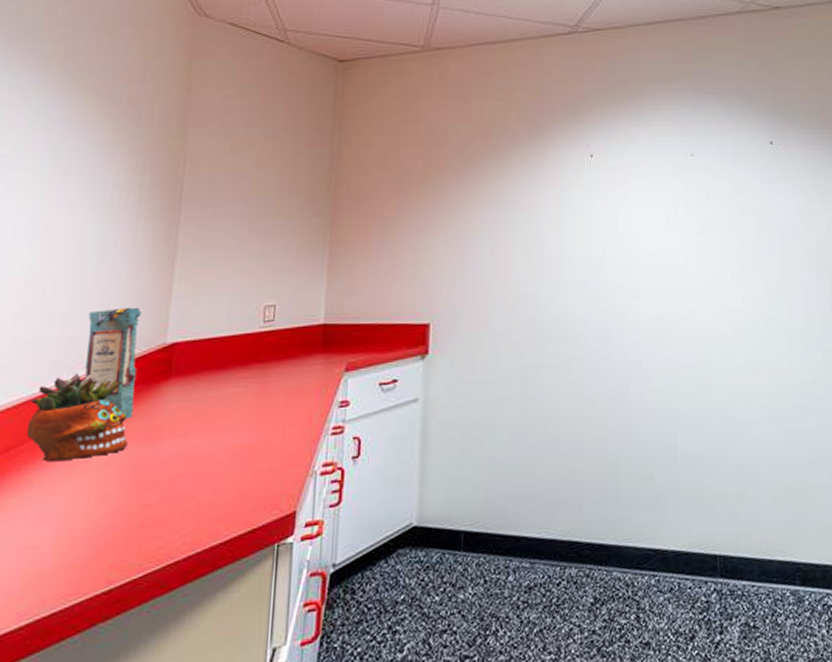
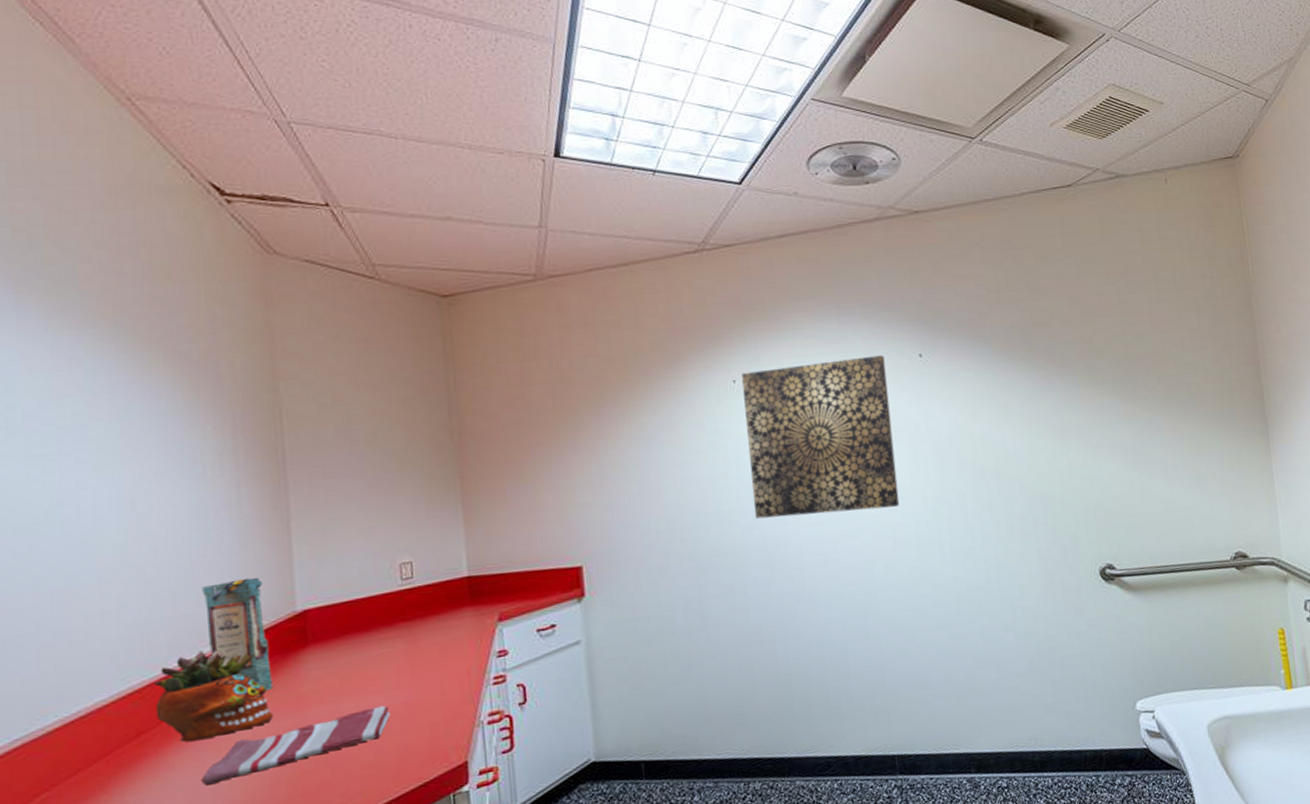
dish towel: none [53,445,233,508] -> present [202,705,391,786]
wall art: none [598,140,741,292] -> present [742,355,900,519]

